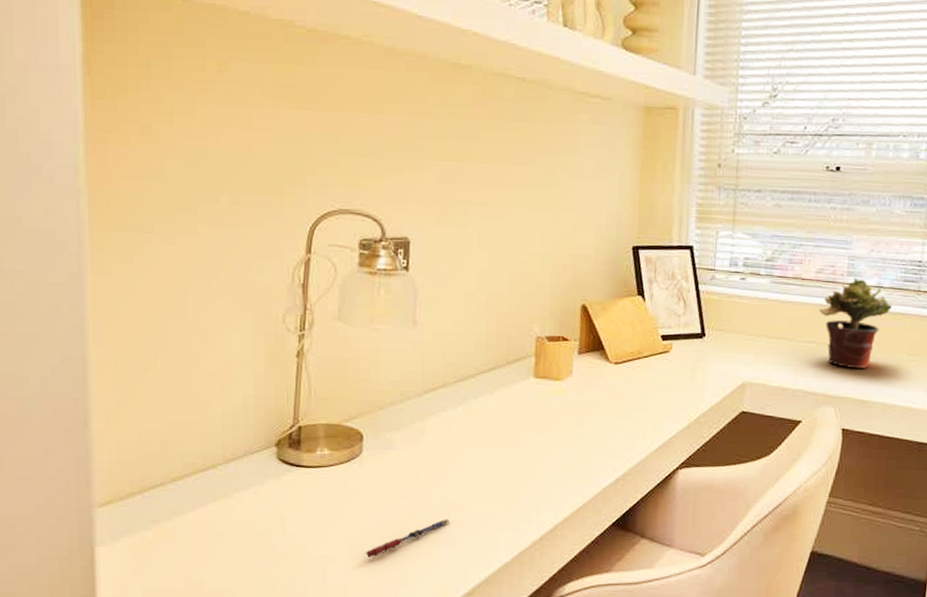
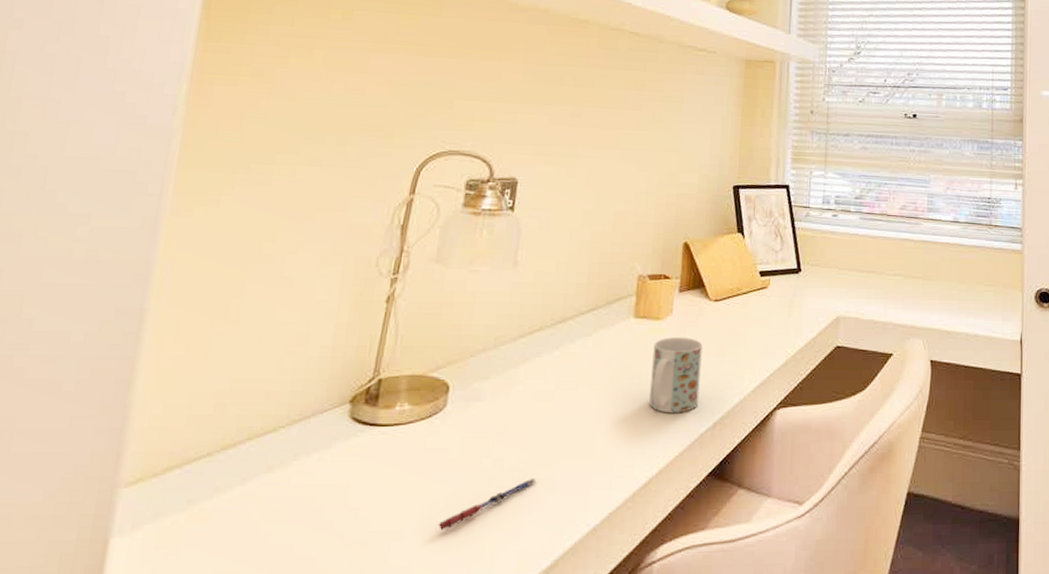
mug: none [552,397,603,469] -> present [649,337,703,413]
potted plant: present [819,277,892,368] -> none [904,213,968,300]

